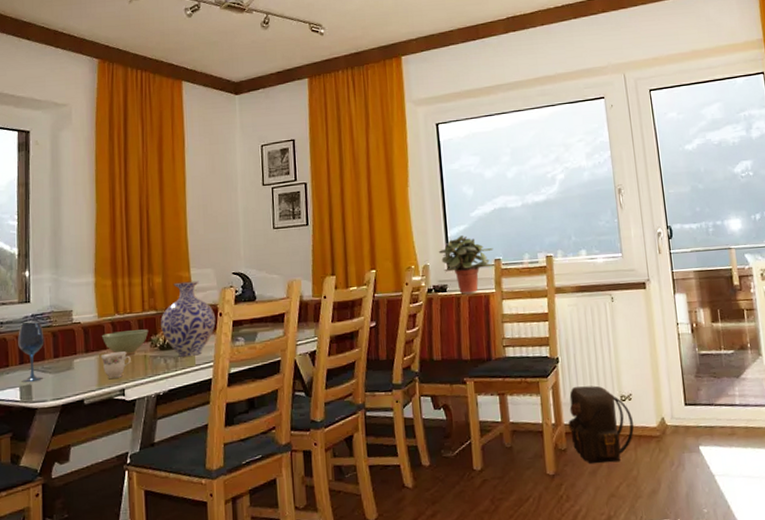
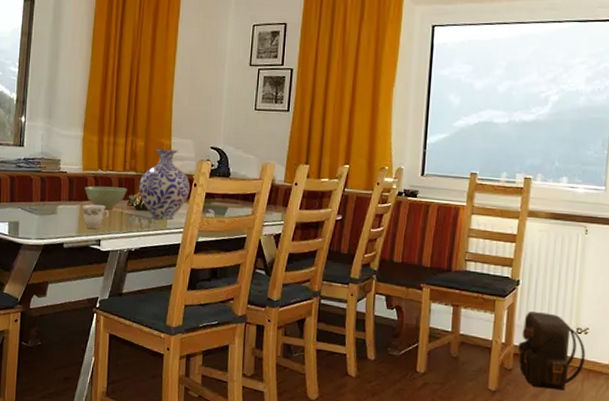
wineglass: present [18,322,45,383] -> none [10,165,34,220]
potted plant: present [438,236,494,293] -> none [414,144,472,203]

